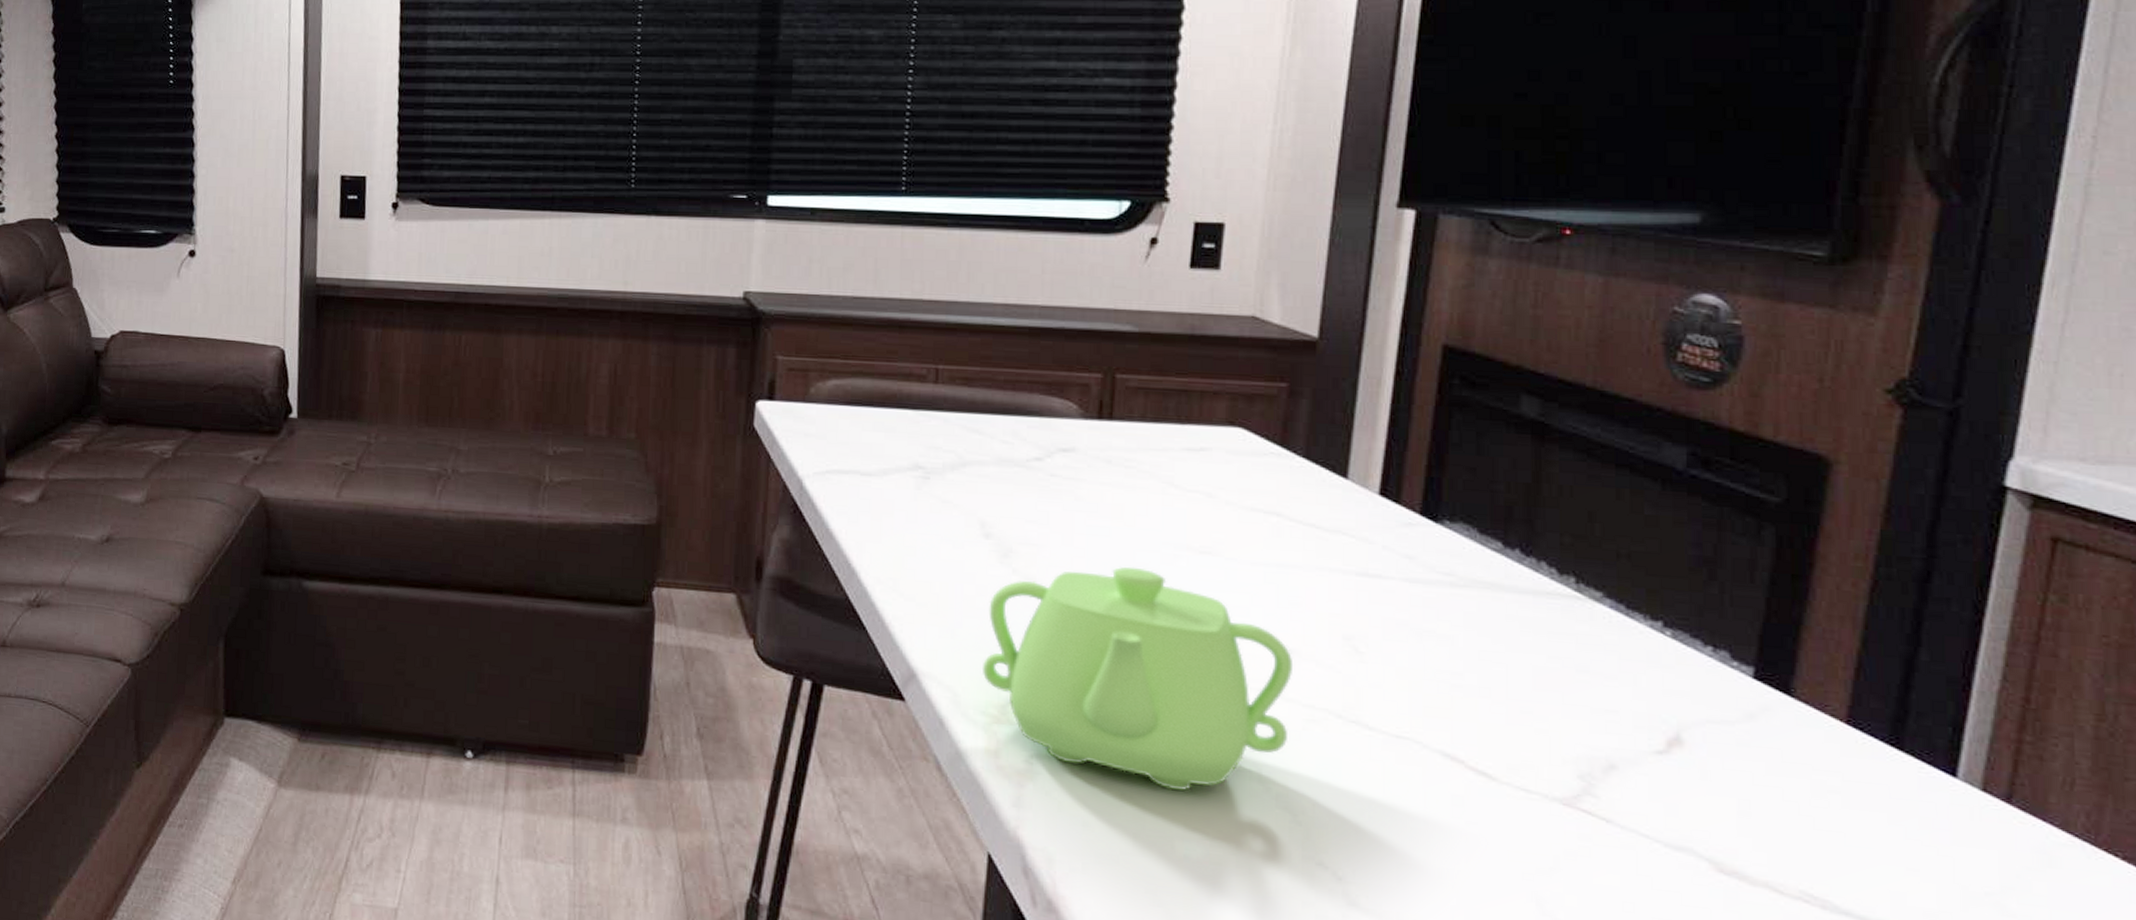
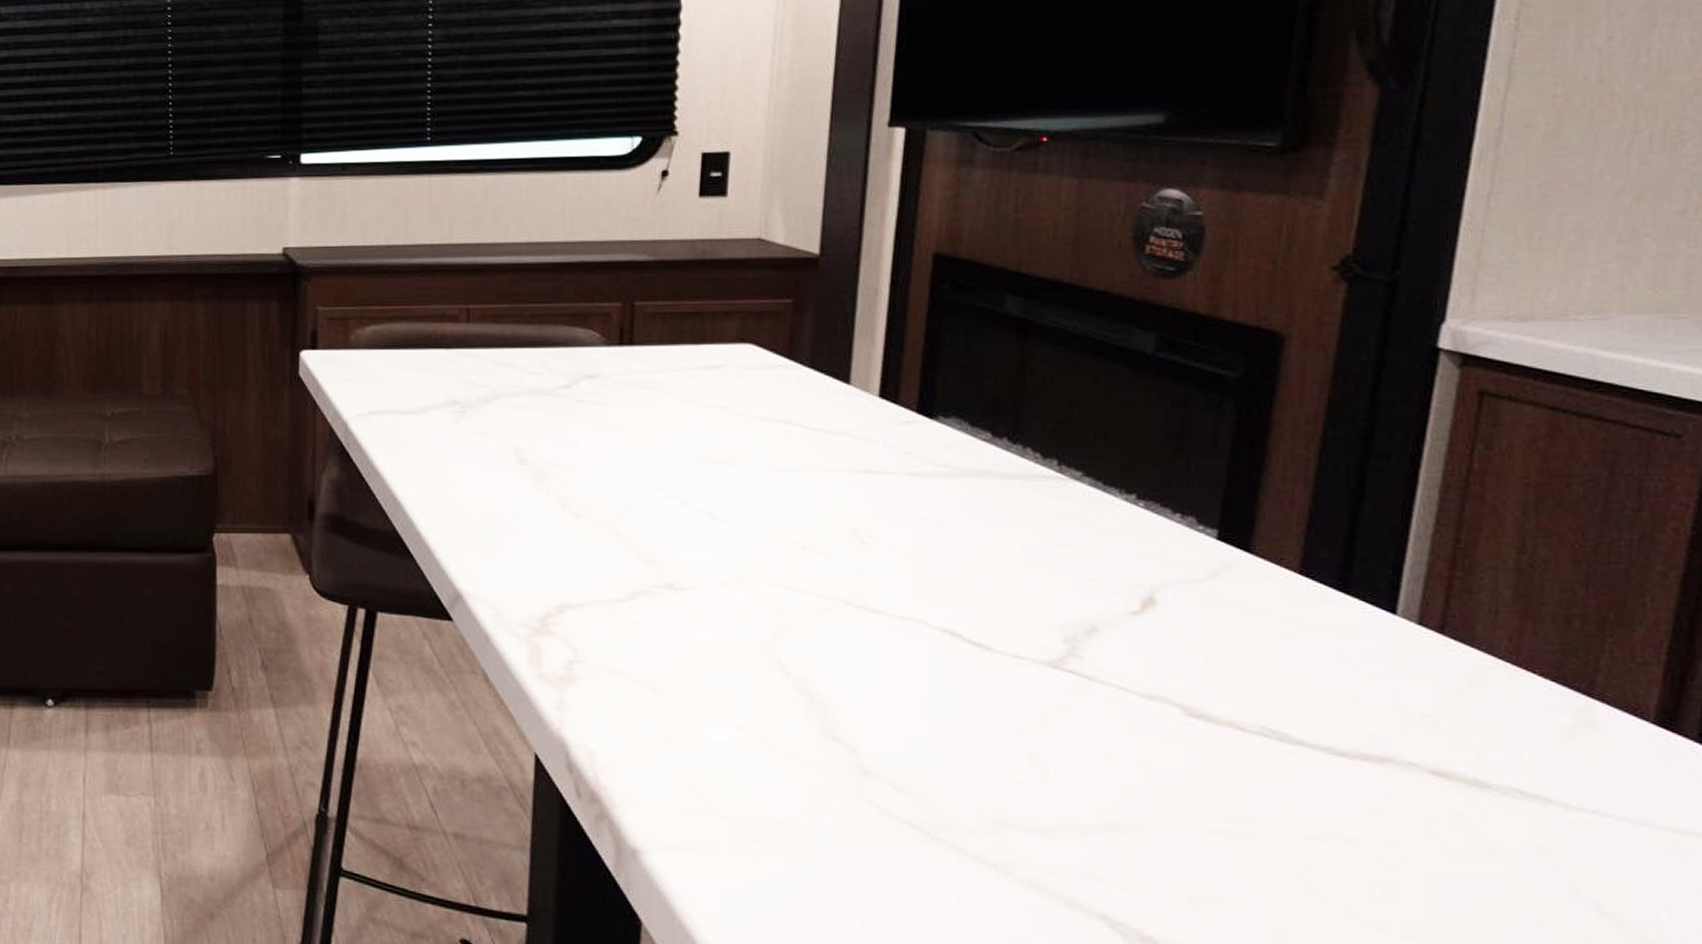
teapot: present [983,566,1292,791] -> none [523,480,805,683]

